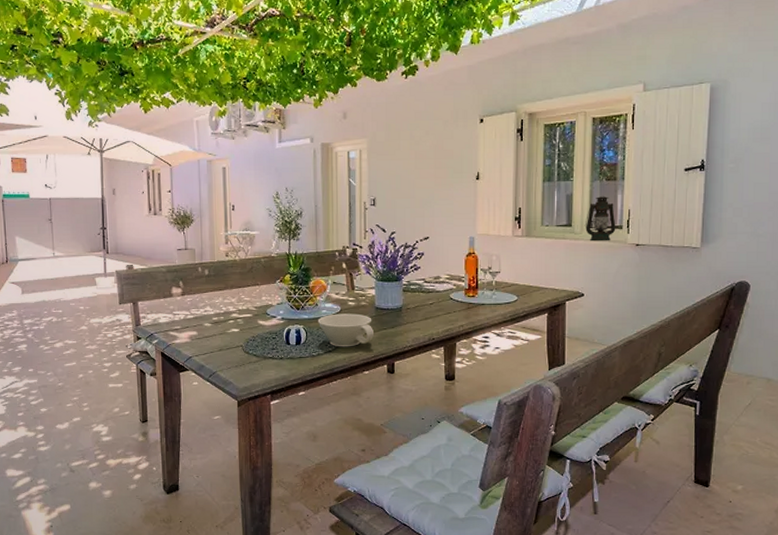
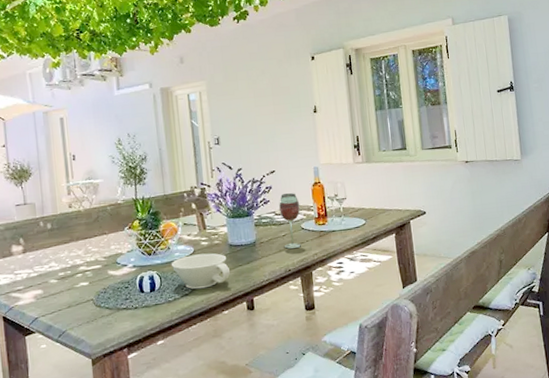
wineglass: none [430,262,451,317] -> present [279,193,301,249]
lantern: present [585,195,616,242] -> none [418,119,446,162]

